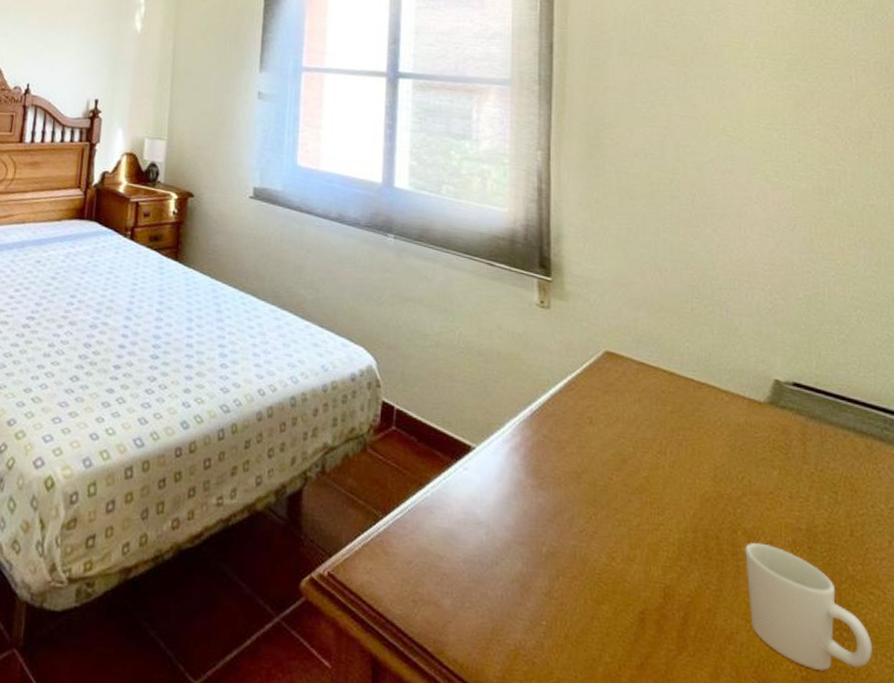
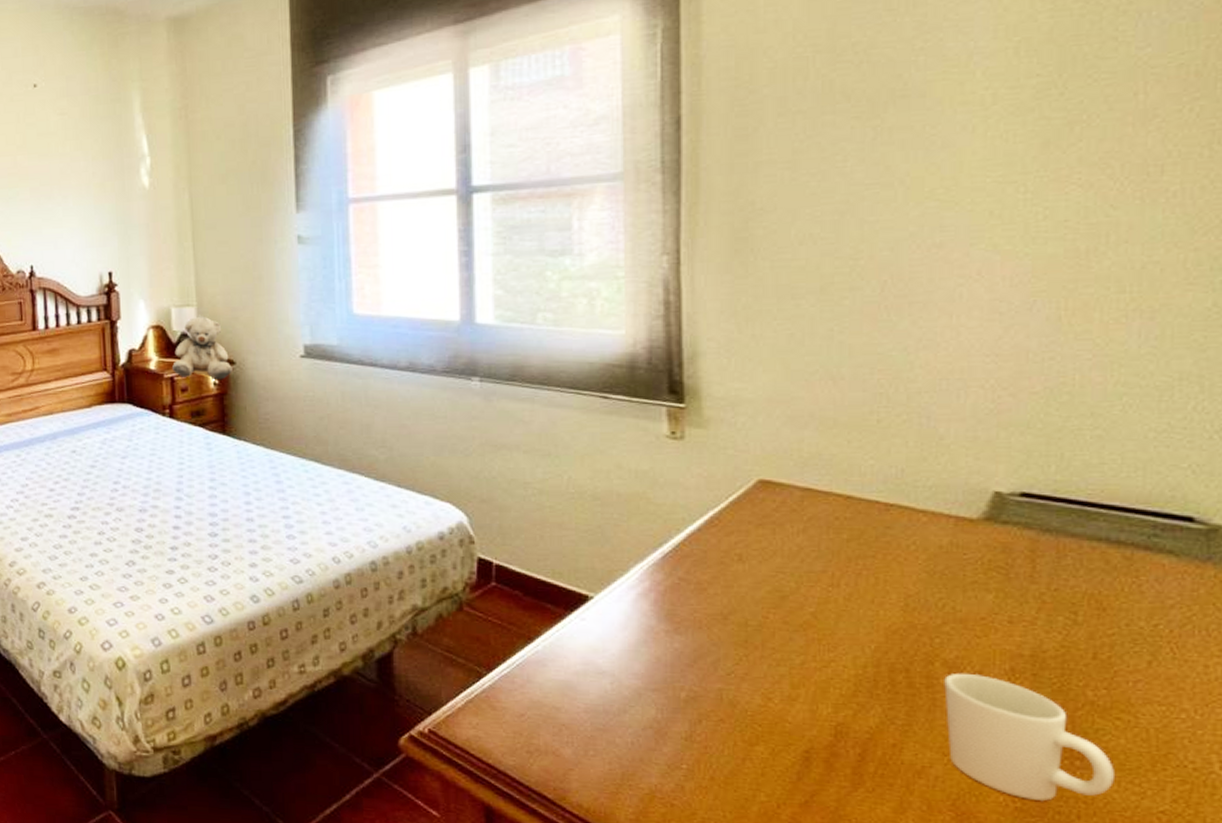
teddy bear: none [139,149,191,210] -> present [172,316,232,380]

